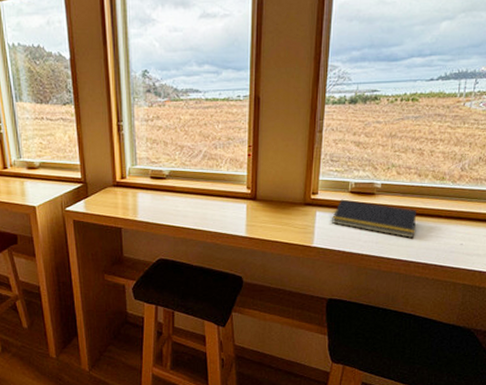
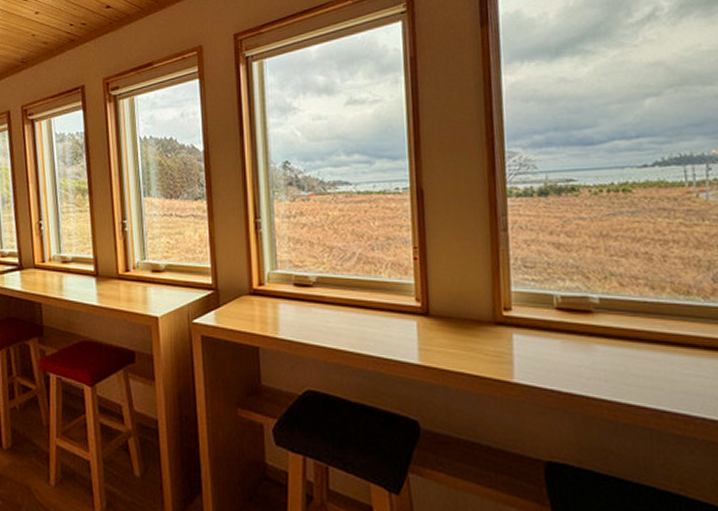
notepad: present [332,199,416,239] -> none [536,318,662,377]

